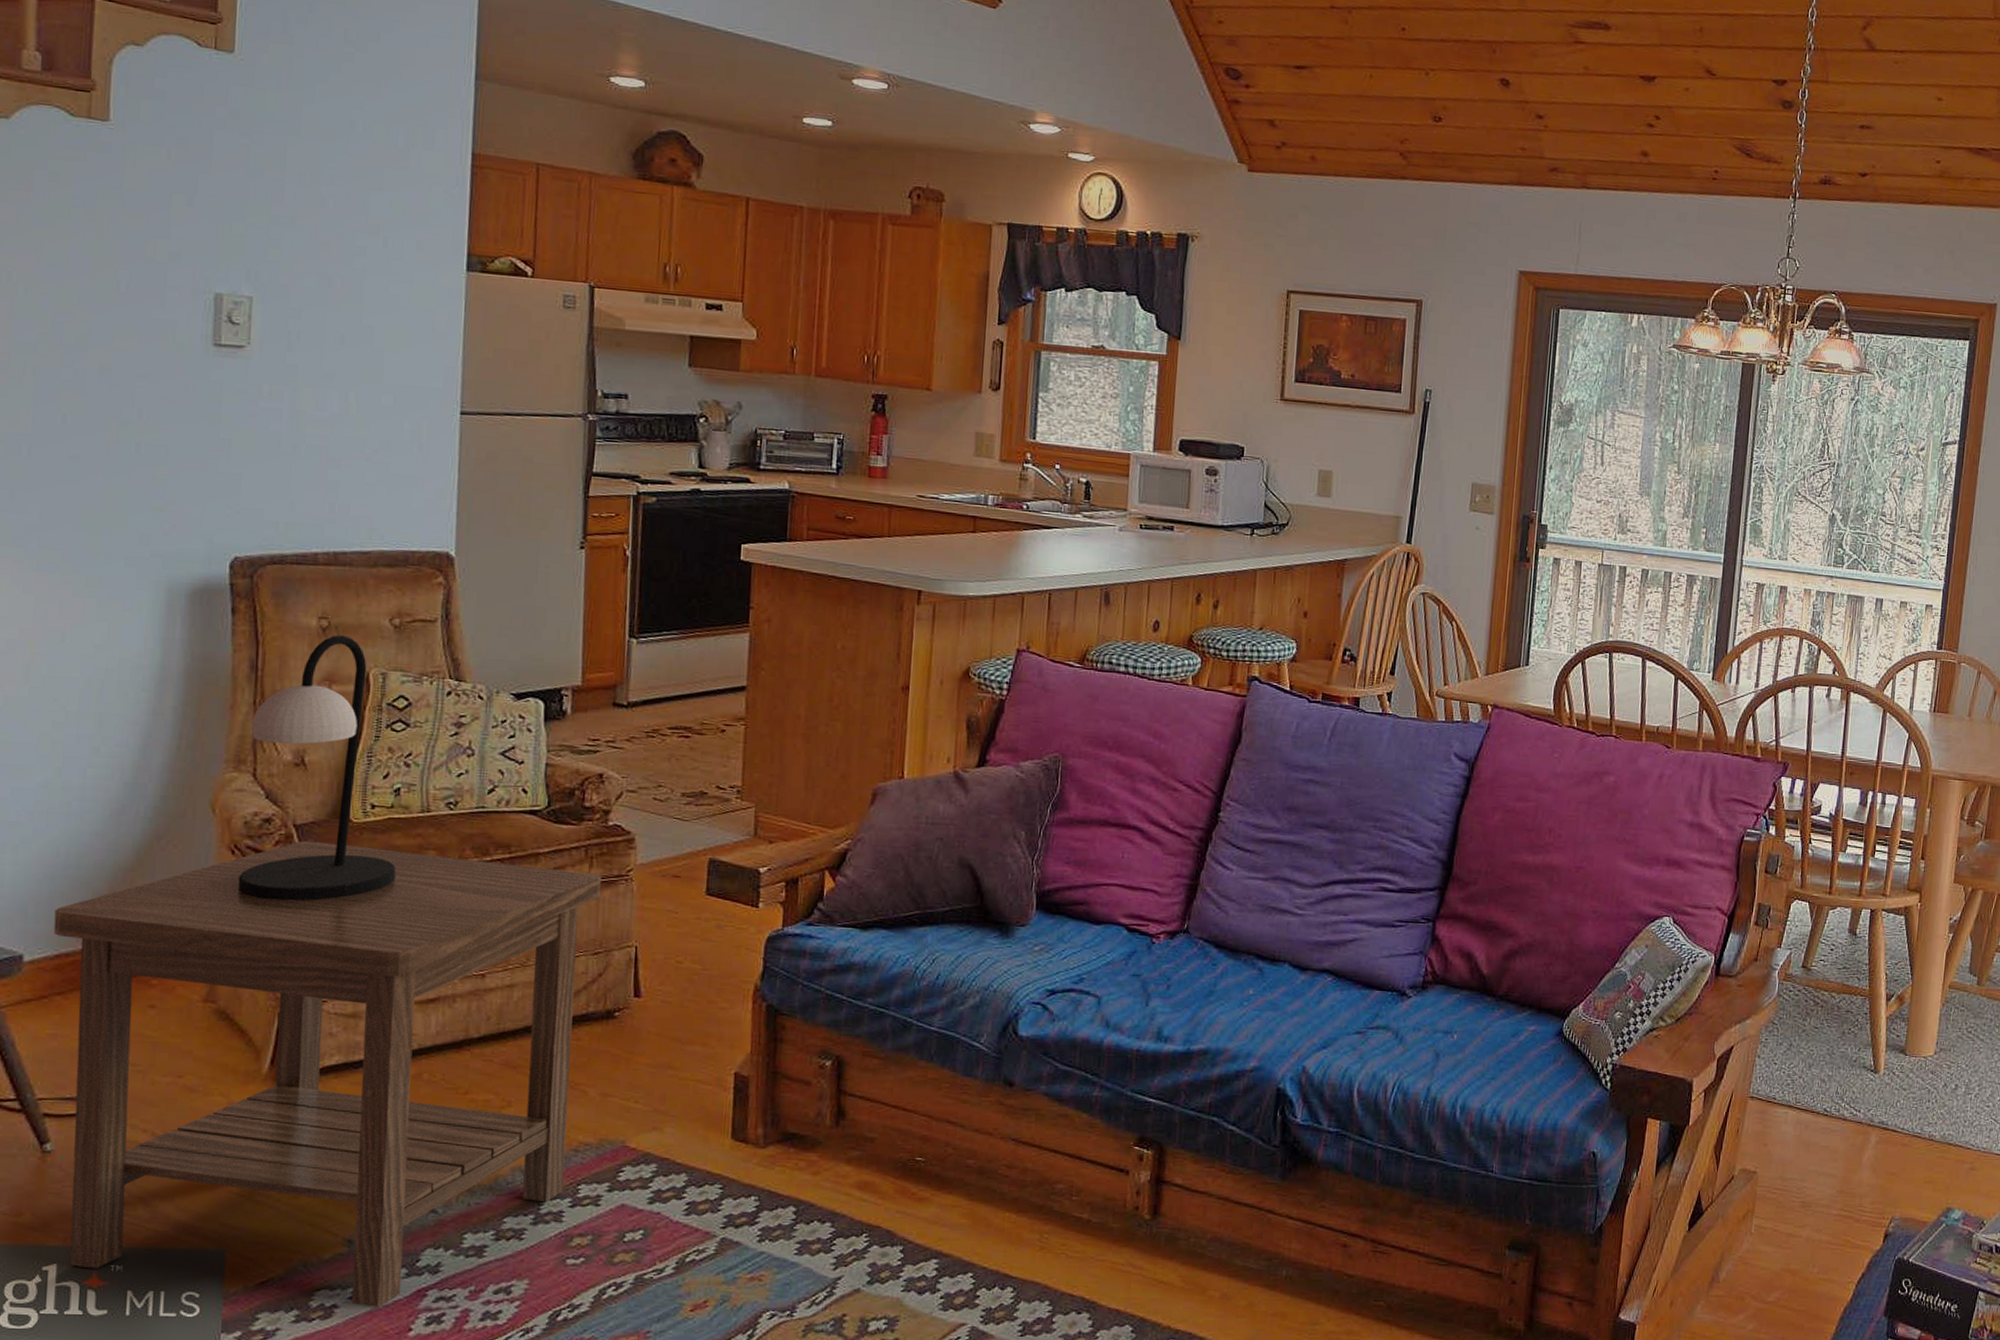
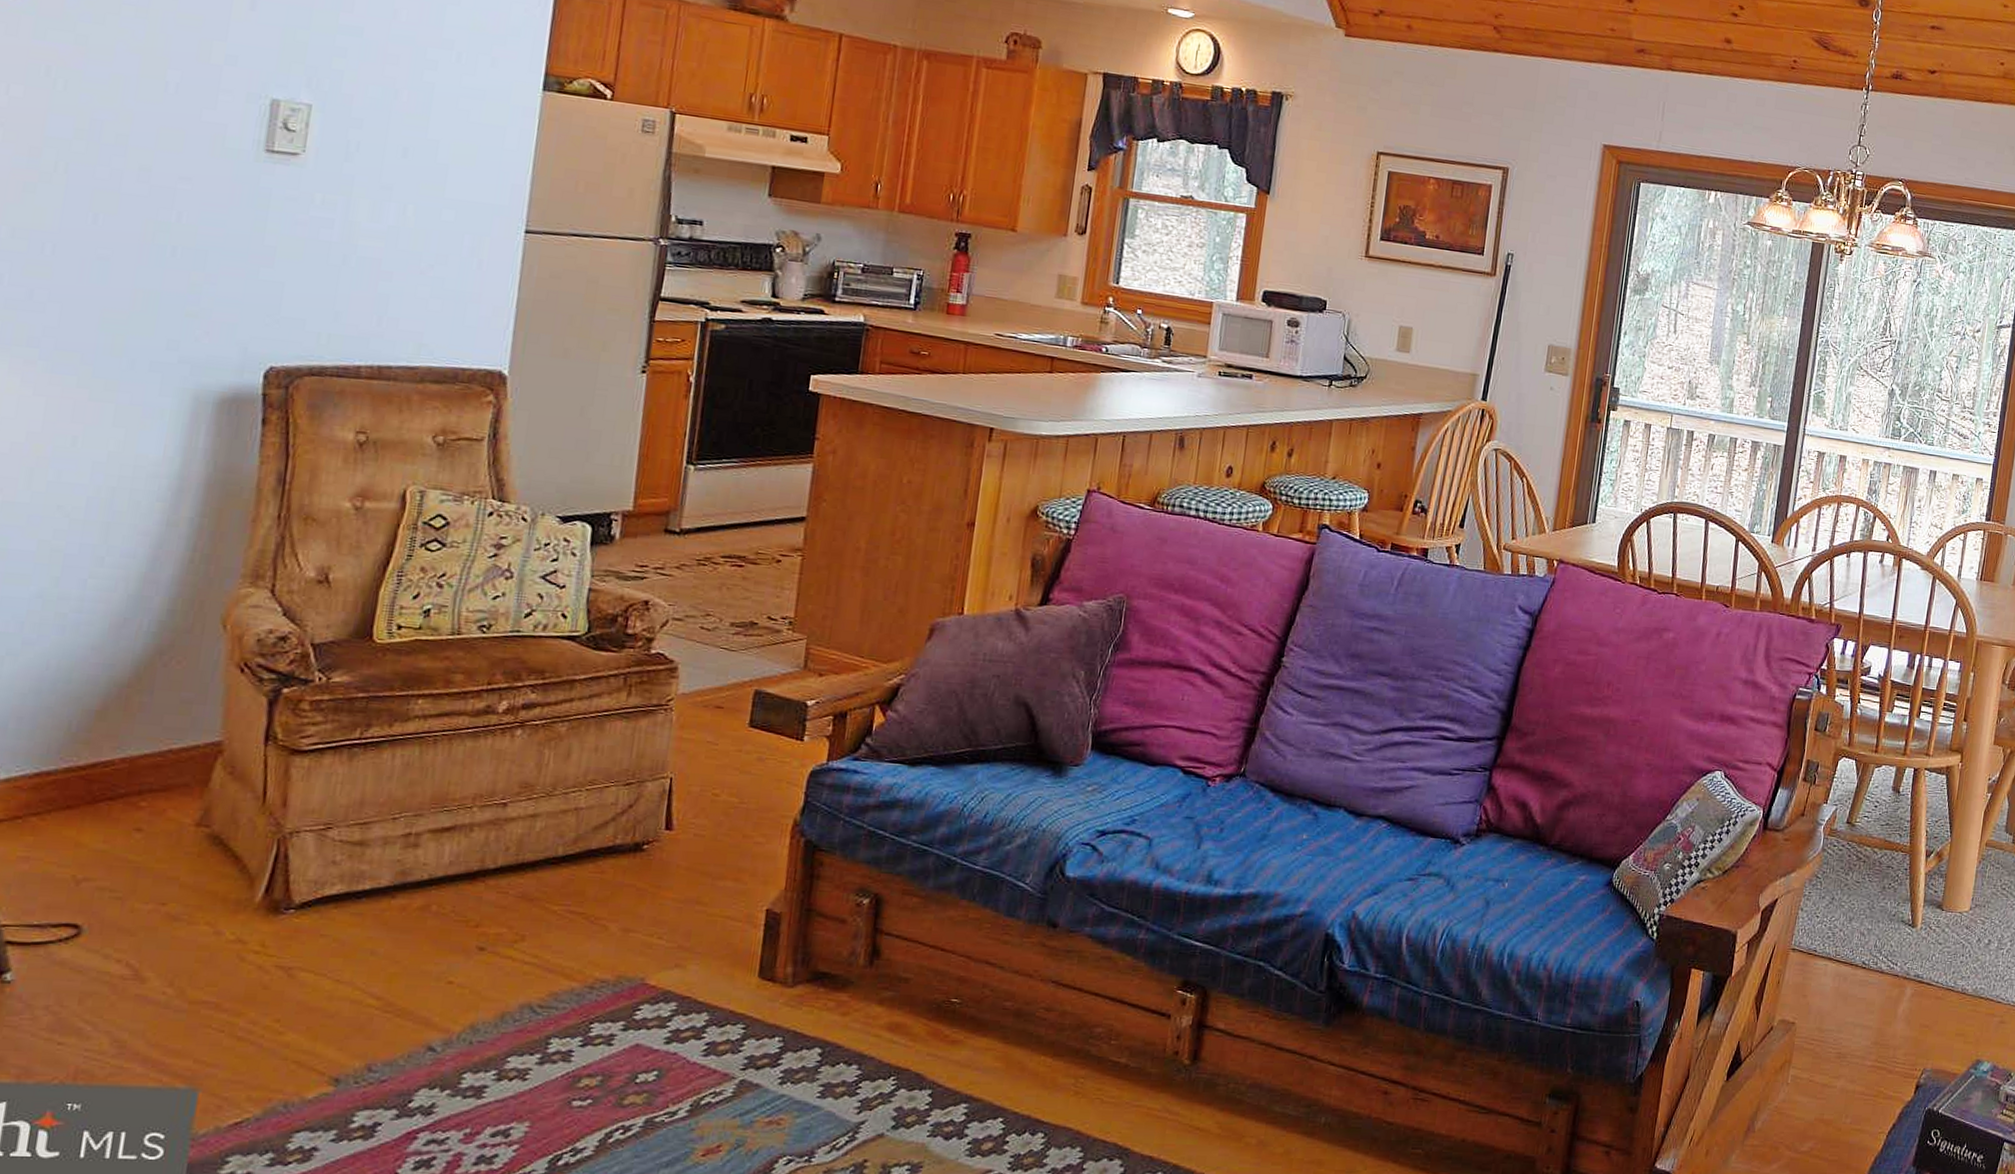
side table: present [53,840,601,1307] -> none [22,660,639,1150]
table lamp: present [237,635,396,901] -> none [244,450,419,723]

